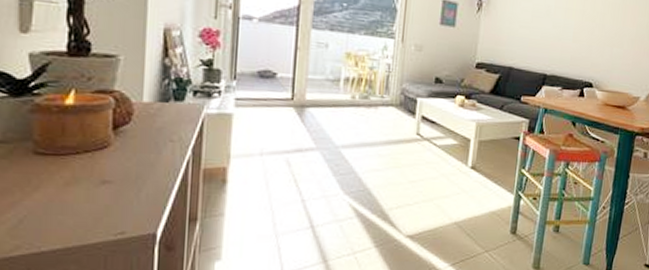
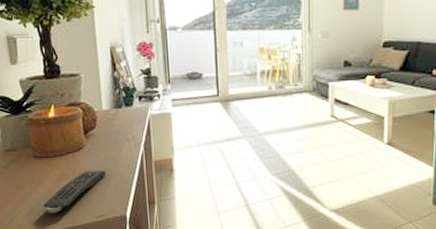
remote control: none [38,175,137,227] -> present [43,170,107,213]

